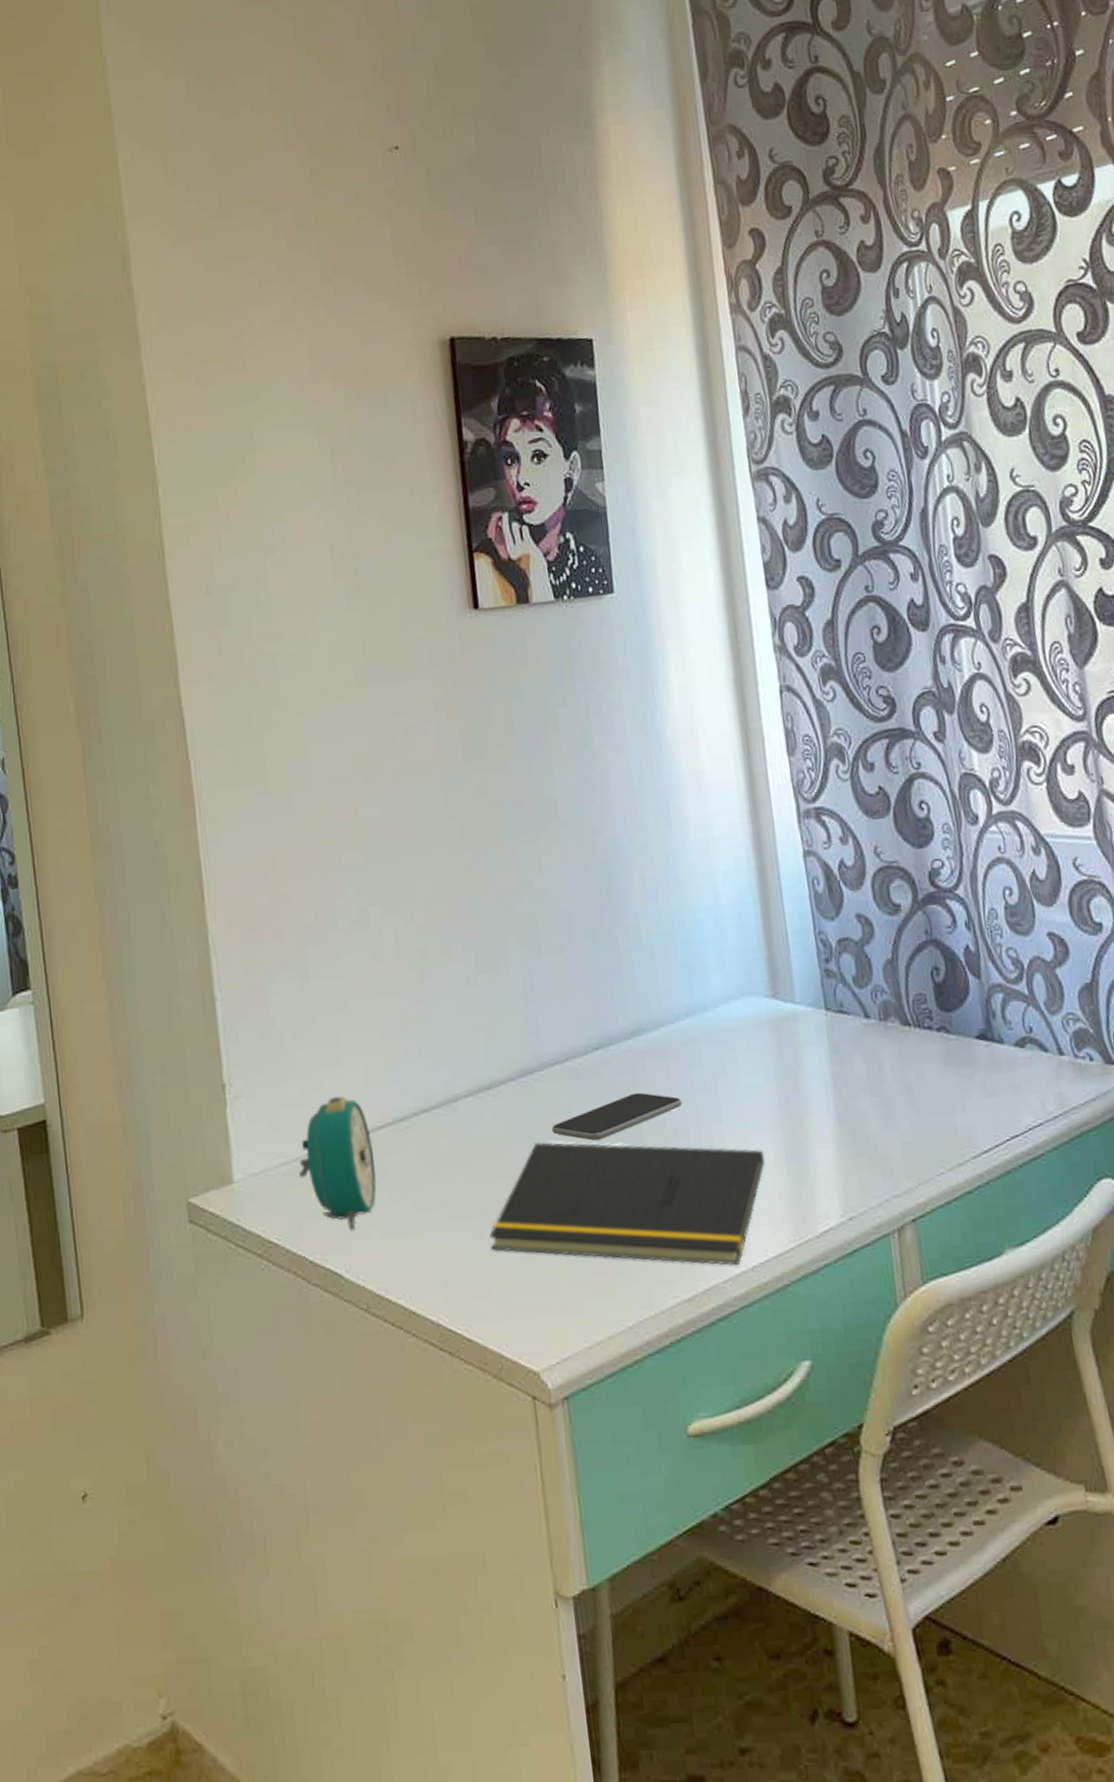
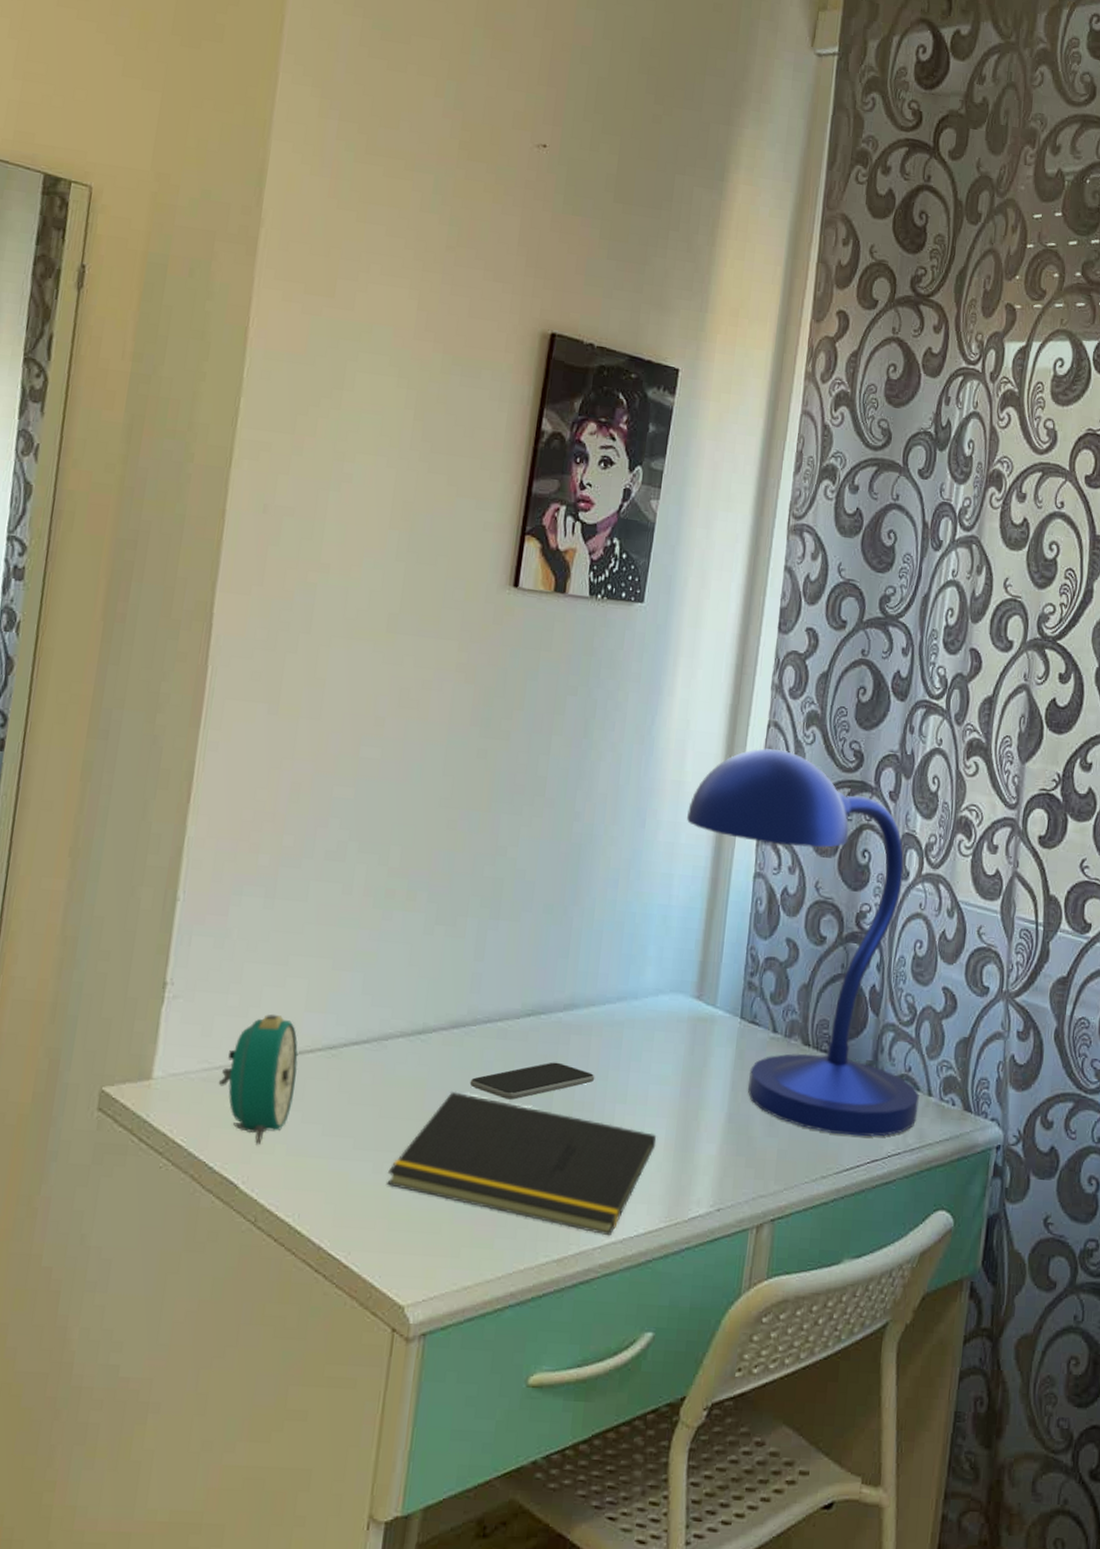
desk lamp: none [713,713,1052,1116] -> present [687,748,919,1137]

